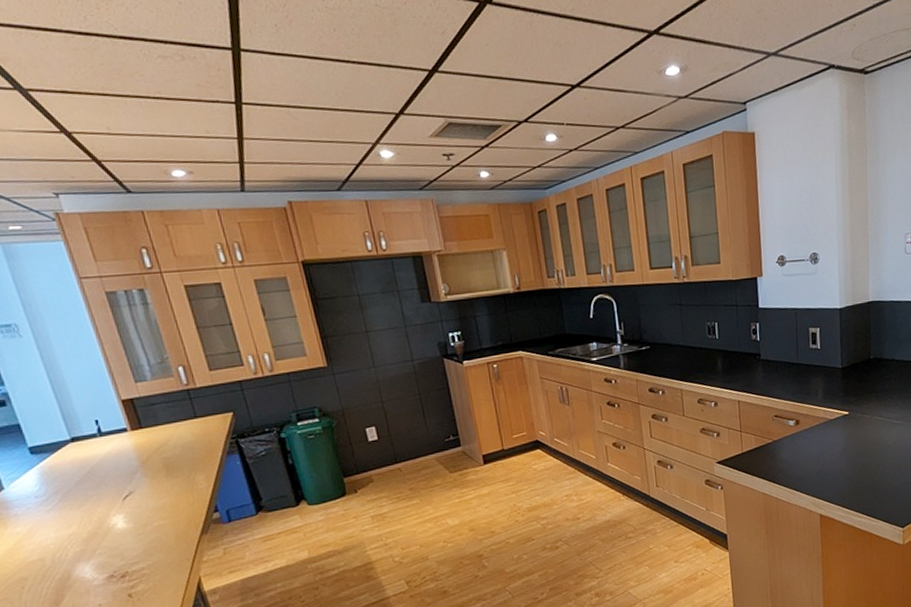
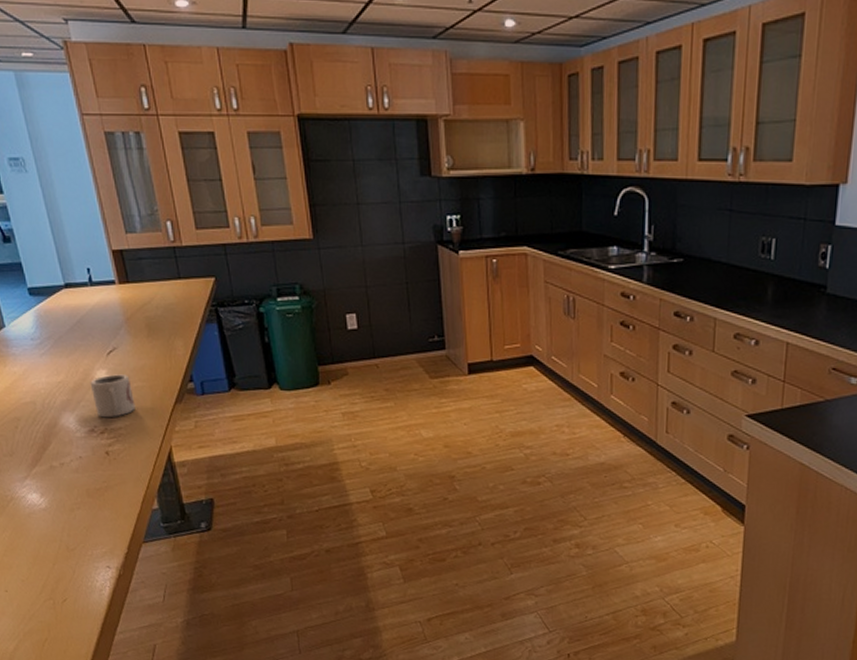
cup: none [106,516,158,562] -> present [90,374,136,418]

